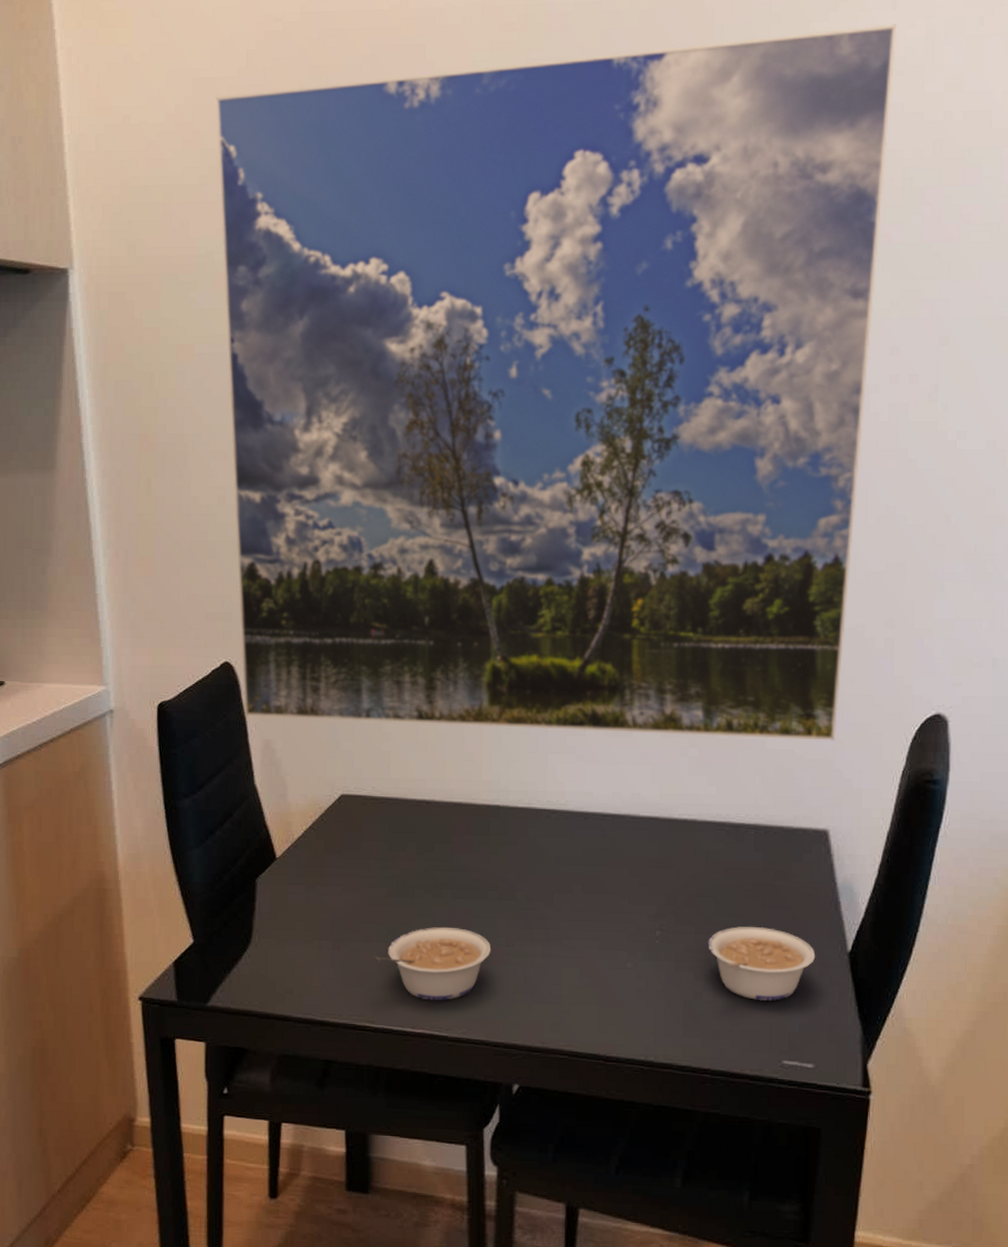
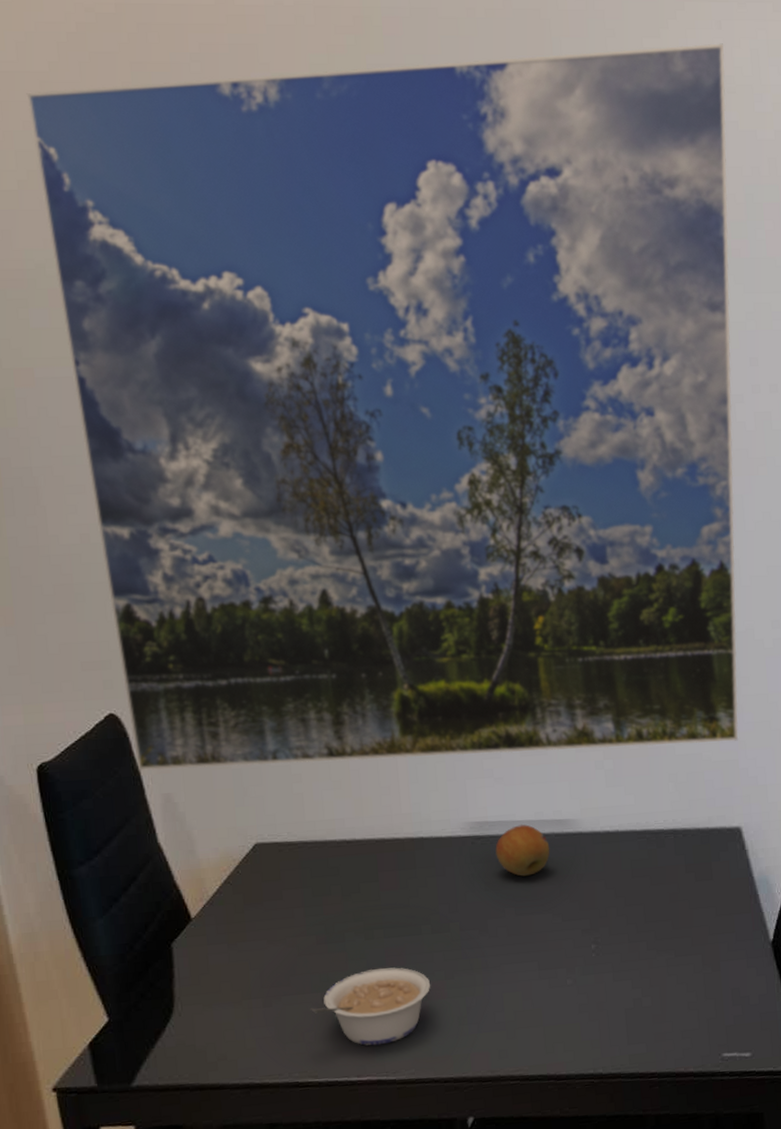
fruit: none [569,802,624,855] -> present [495,824,550,877]
legume: present [707,926,816,1002] -> none [641,927,742,1000]

